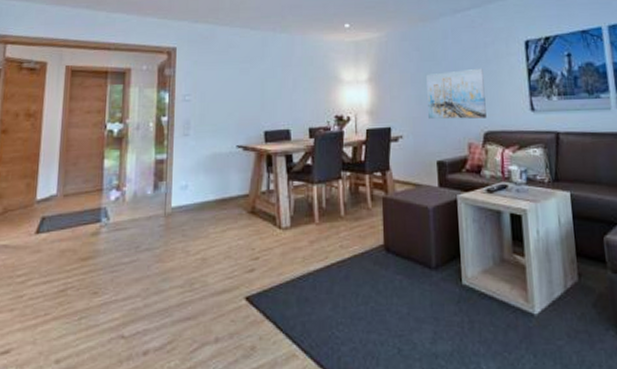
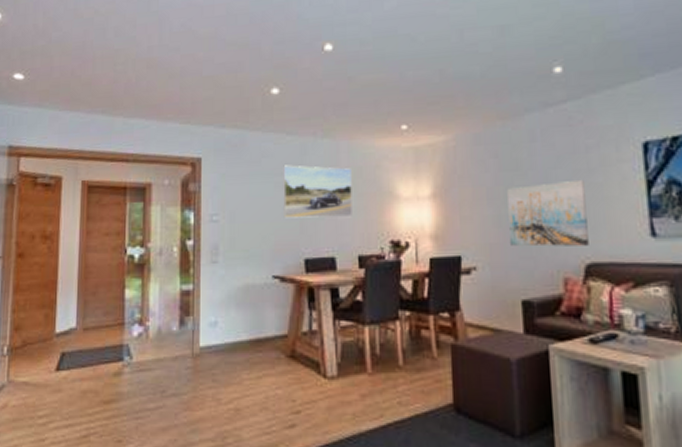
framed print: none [247,54,304,98] -> present [283,165,352,219]

